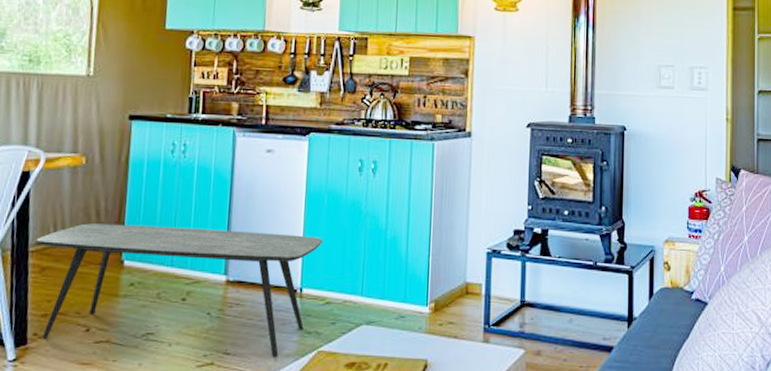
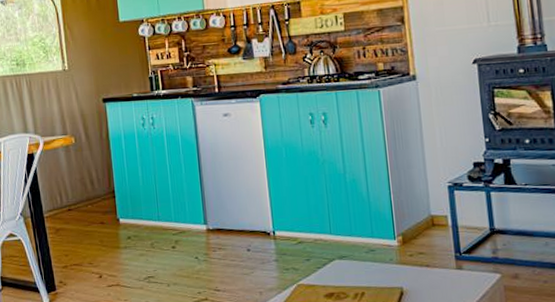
coffee table: present [36,223,323,357] -> none [48,185,287,292]

